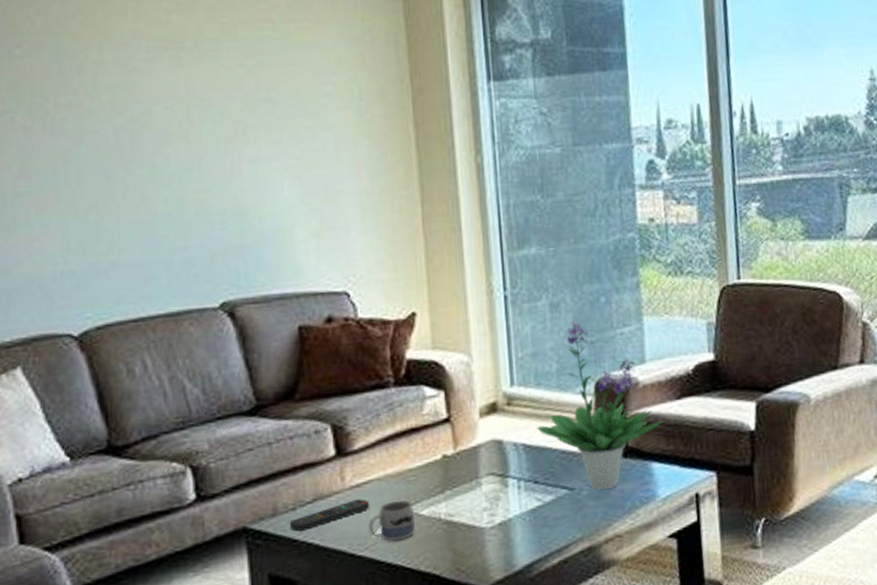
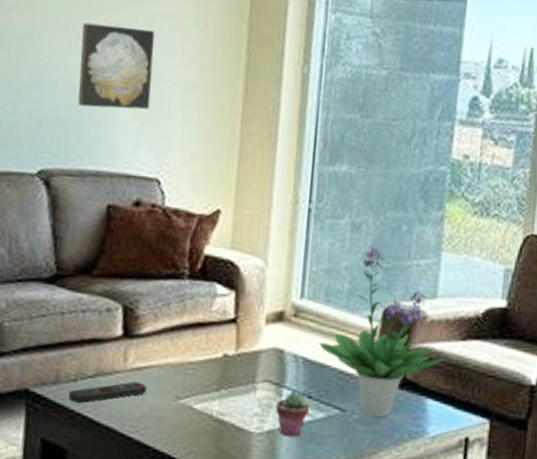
wall art: none [242,144,326,232] -> present [77,22,155,110]
mug: present [369,500,416,542] -> none [142,390,188,430]
potted succulent: none [503,480,538,526] -> present [275,392,310,437]

